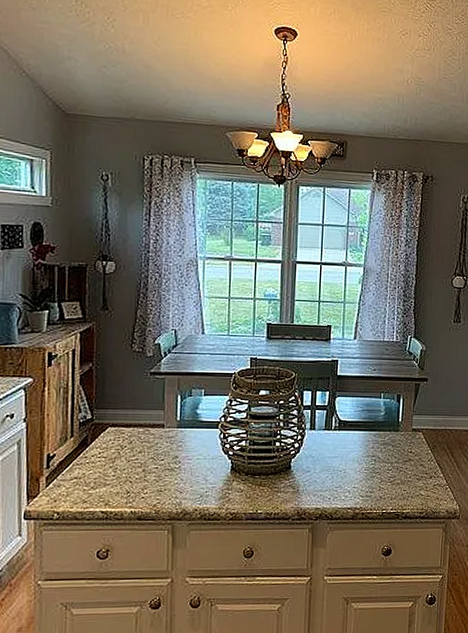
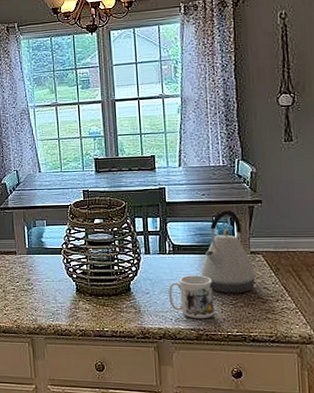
mug: none [329,452,374,498] -> present [168,275,214,319]
kettle: none [364,386,416,471] -> present [201,209,257,293]

